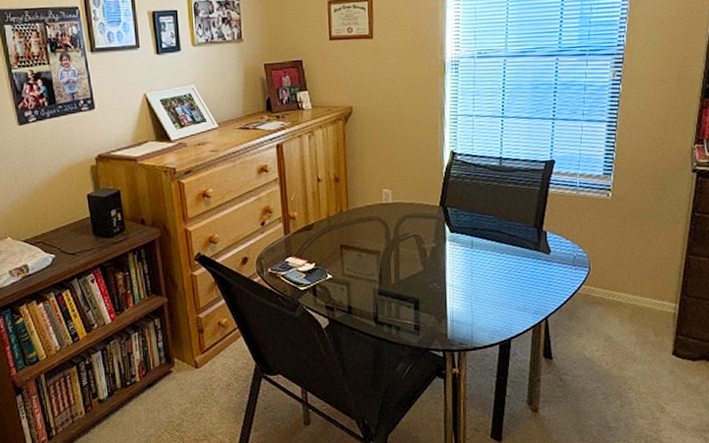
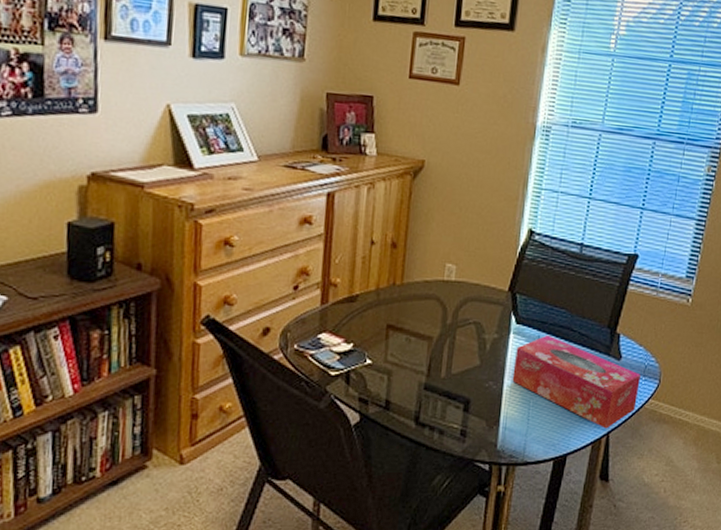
tissue box: none [453,239,571,314] -> present [512,334,641,429]

